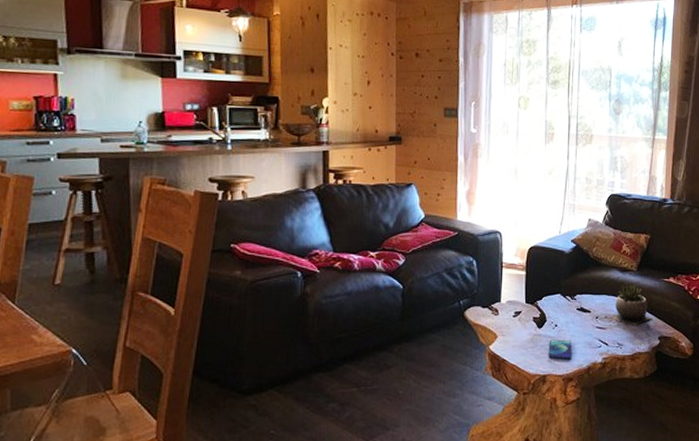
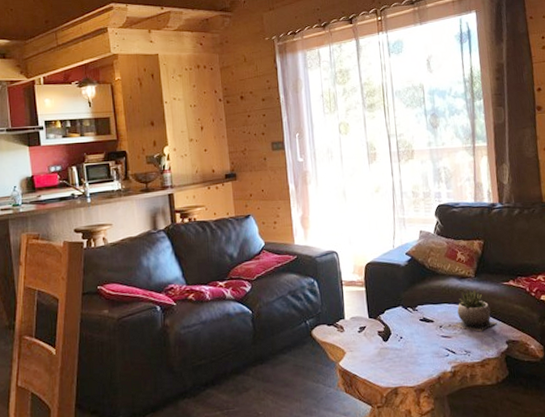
smartphone: present [548,339,572,360] -> none [396,350,421,372]

